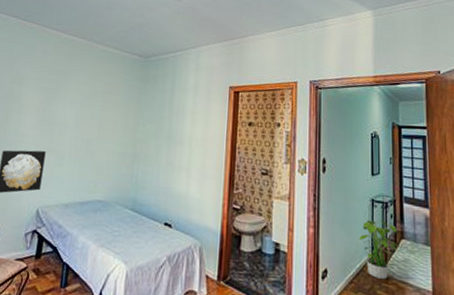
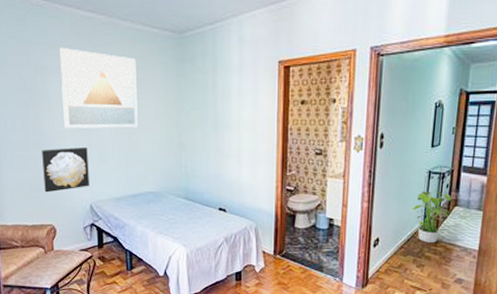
wall art: none [29,62,105,136] -> present [59,48,138,128]

